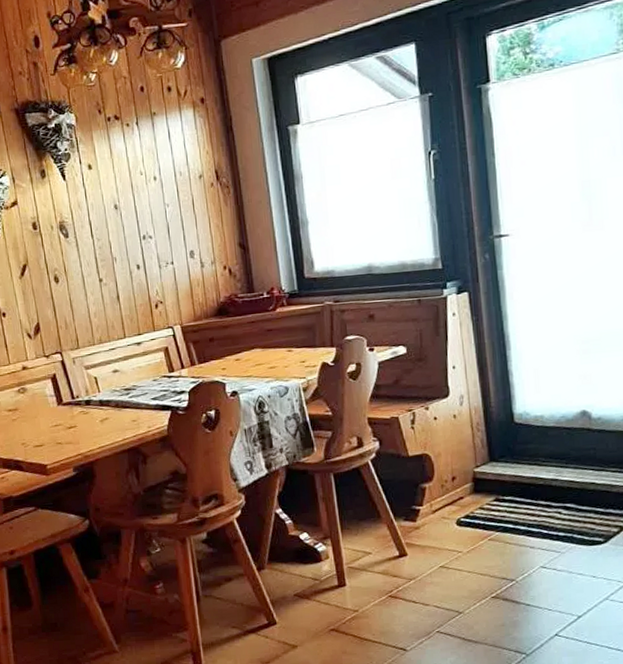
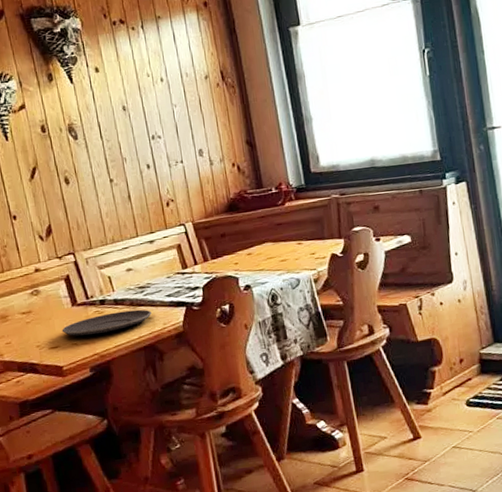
plate: none [47,411,136,435] -> present [61,309,152,336]

